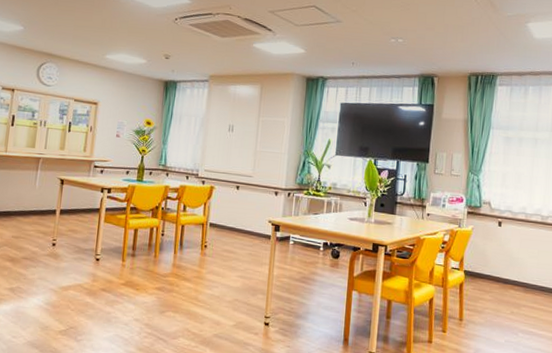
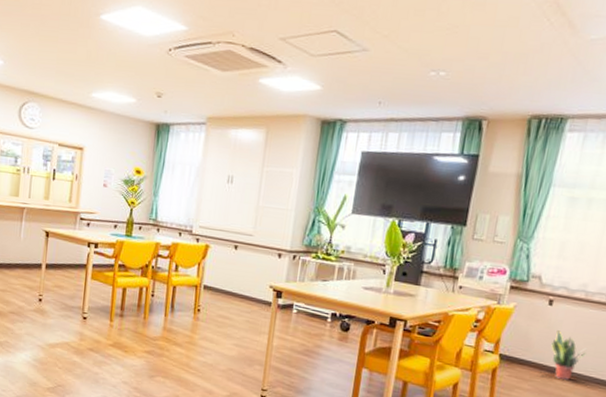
potted plant: none [504,247,531,289] -> present [551,330,587,380]

